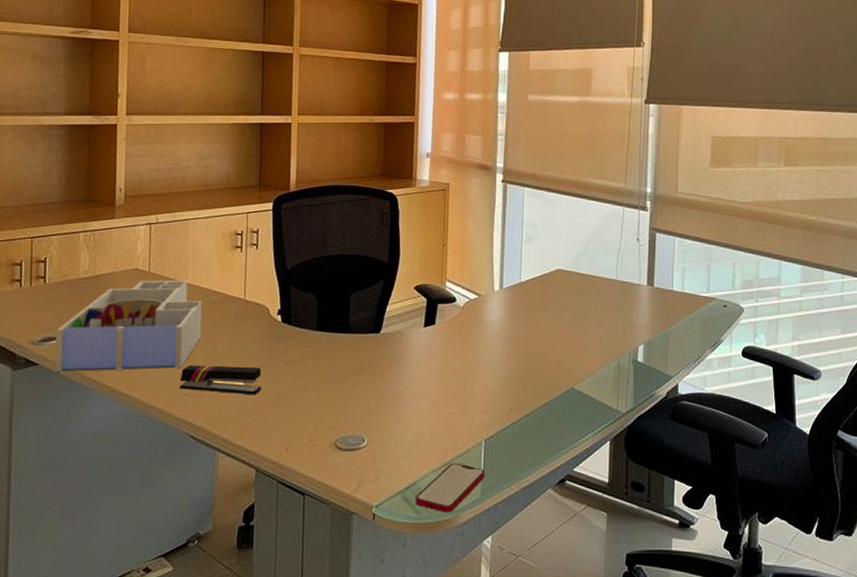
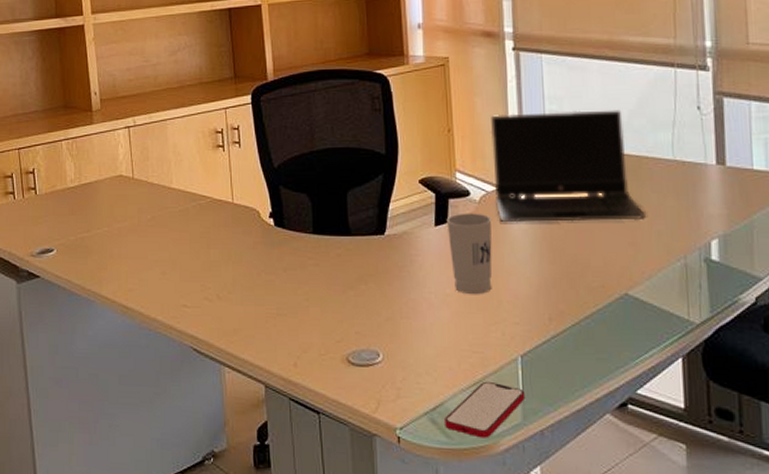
desk organizer: present [55,280,203,372] -> none [52,185,192,284]
stapler: present [179,364,262,394] -> none [177,274,261,305]
cup: none [434,316,472,388] -> present [446,213,492,295]
laptop computer: none [476,234,592,328] -> present [490,109,645,223]

